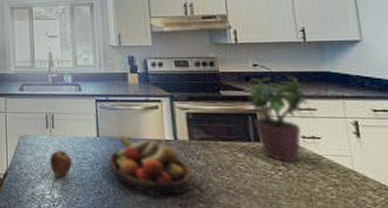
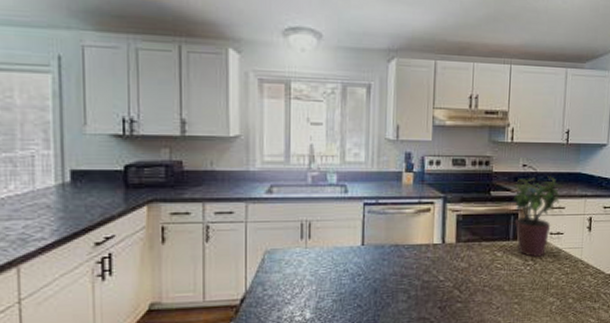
apple: present [49,150,72,178] -> none [302,263,330,295]
fruit bowl: present [108,134,192,196] -> none [372,241,454,302]

